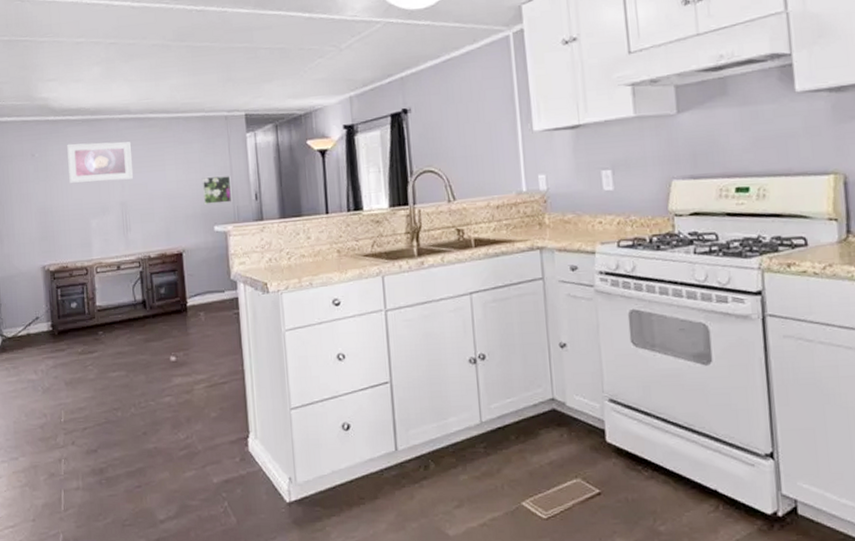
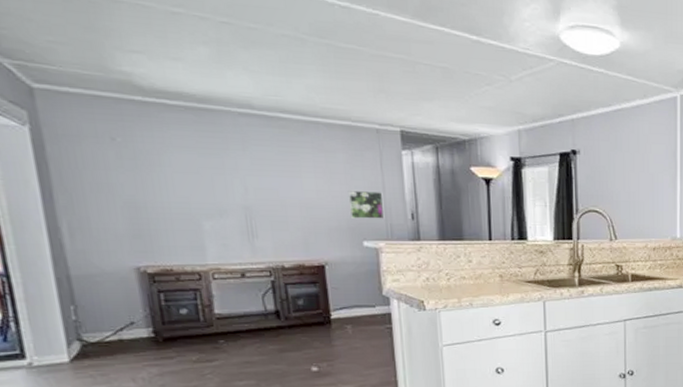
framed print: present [67,141,133,183] -> none [164,132,259,182]

